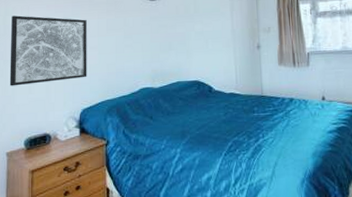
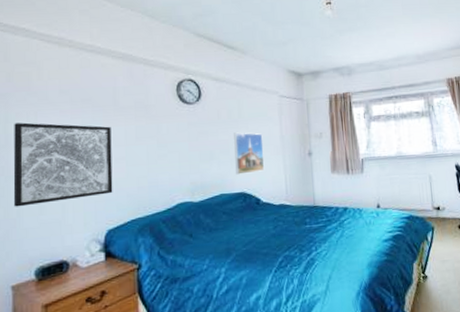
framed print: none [190,26,217,64] -> present [234,132,265,175]

